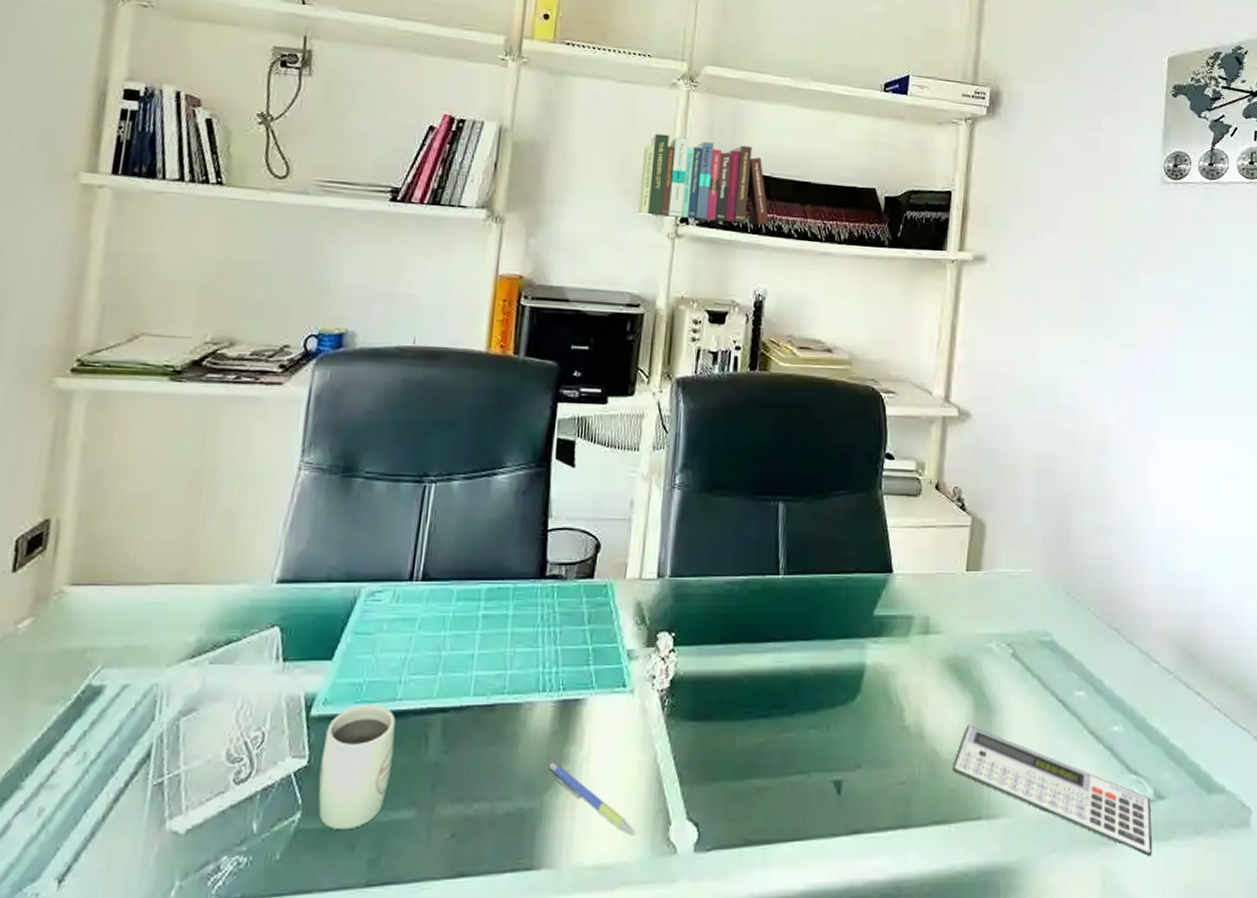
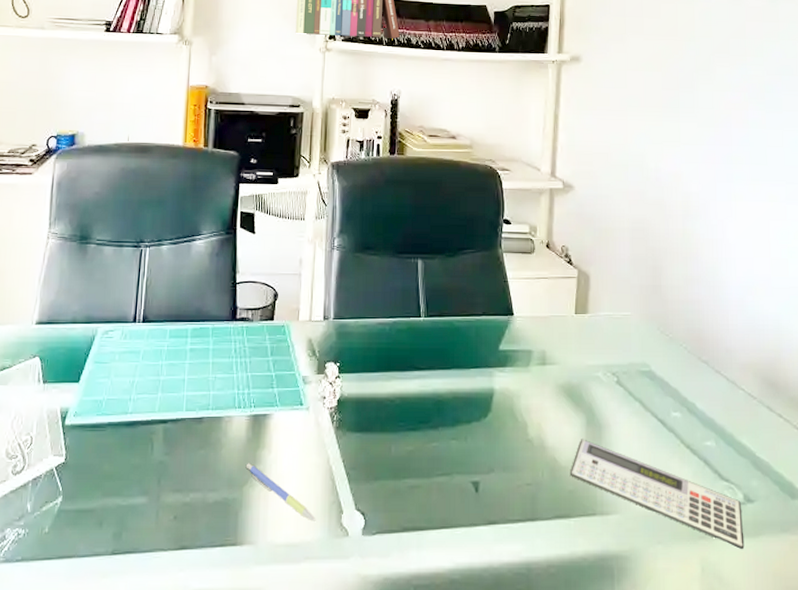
mug: present [318,704,396,831] -> none [73,417,129,512]

